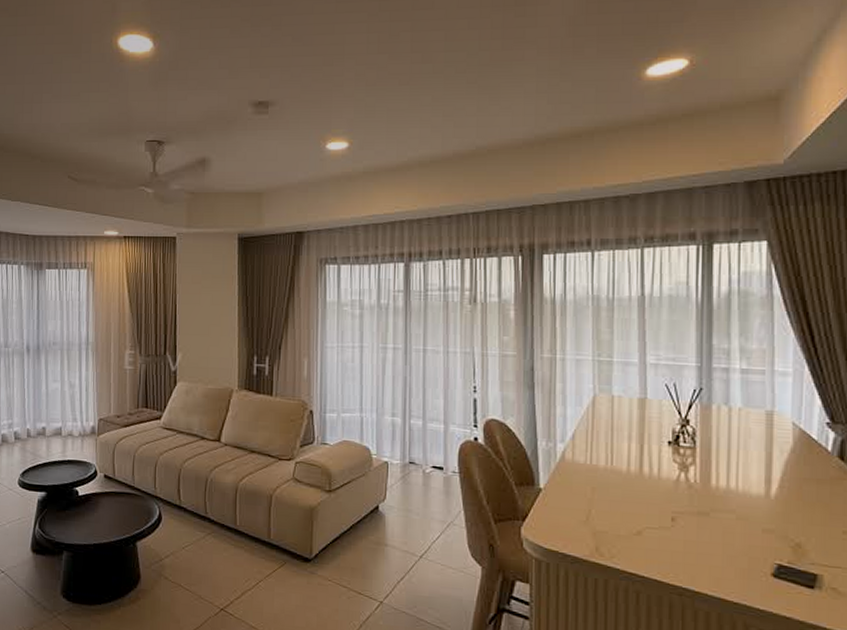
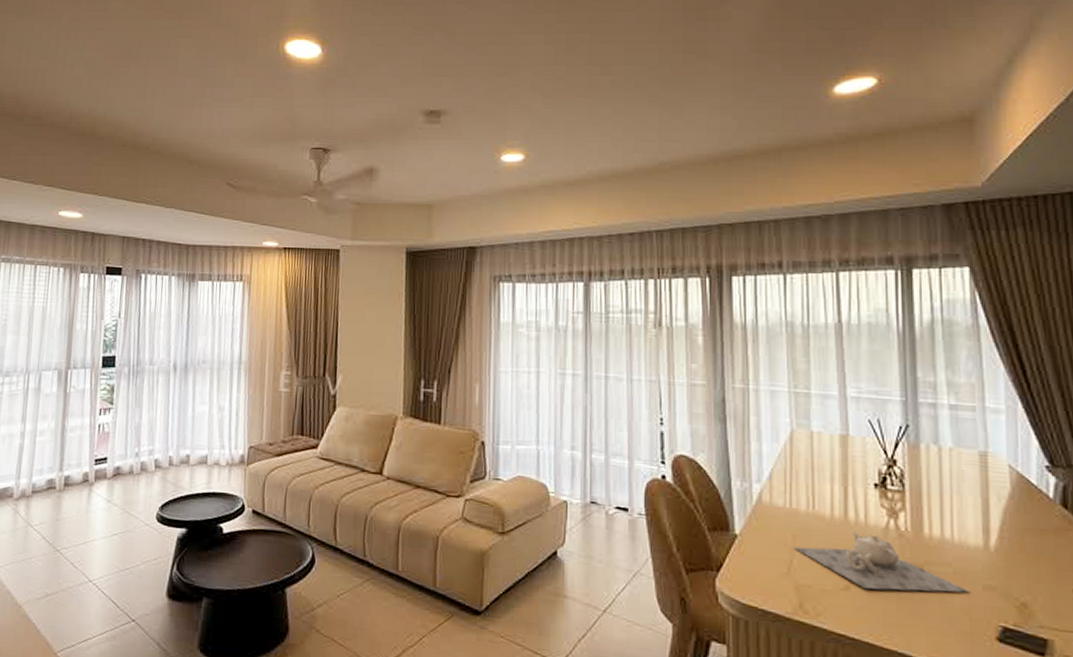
teapot: none [592,483,750,536] -> present [793,531,970,593]

